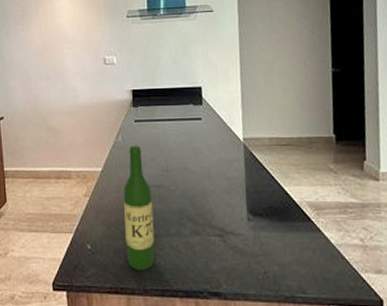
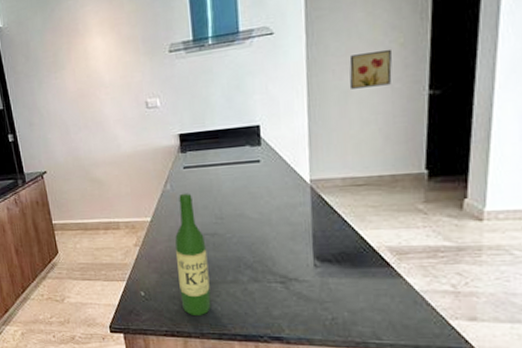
wall art: none [272,33,304,62] -> present [349,49,393,89]

